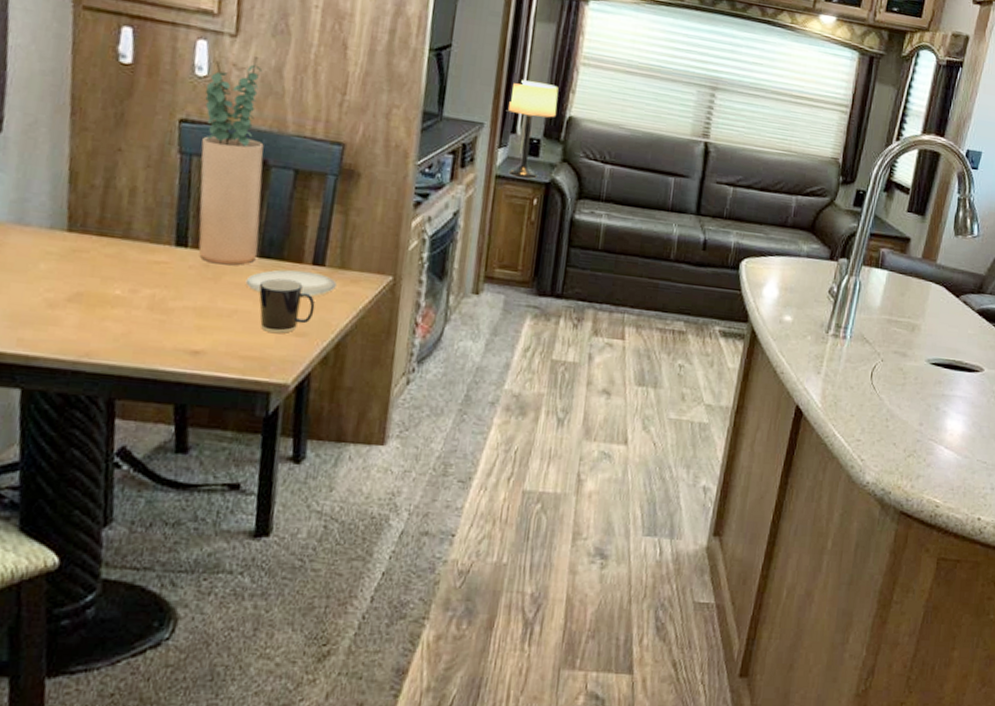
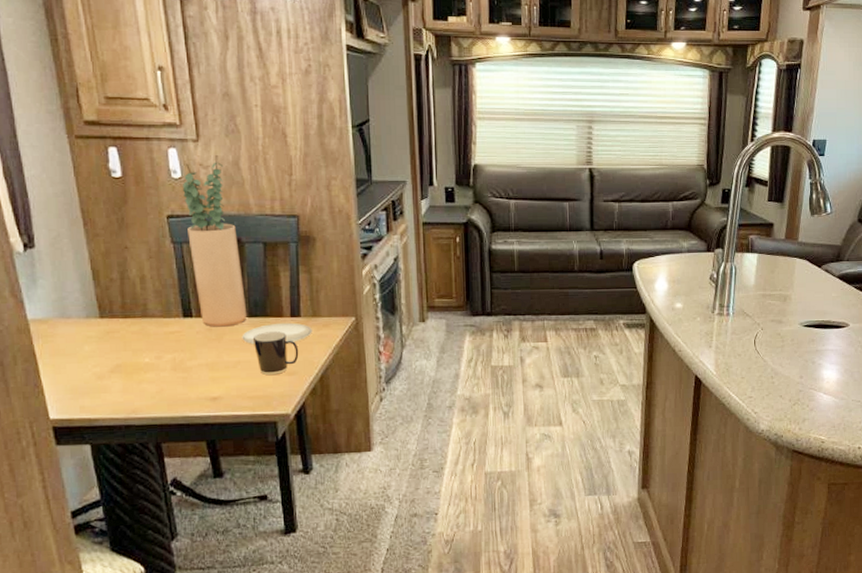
table lamp: present [505,80,559,179] -> none [422,140,464,221]

